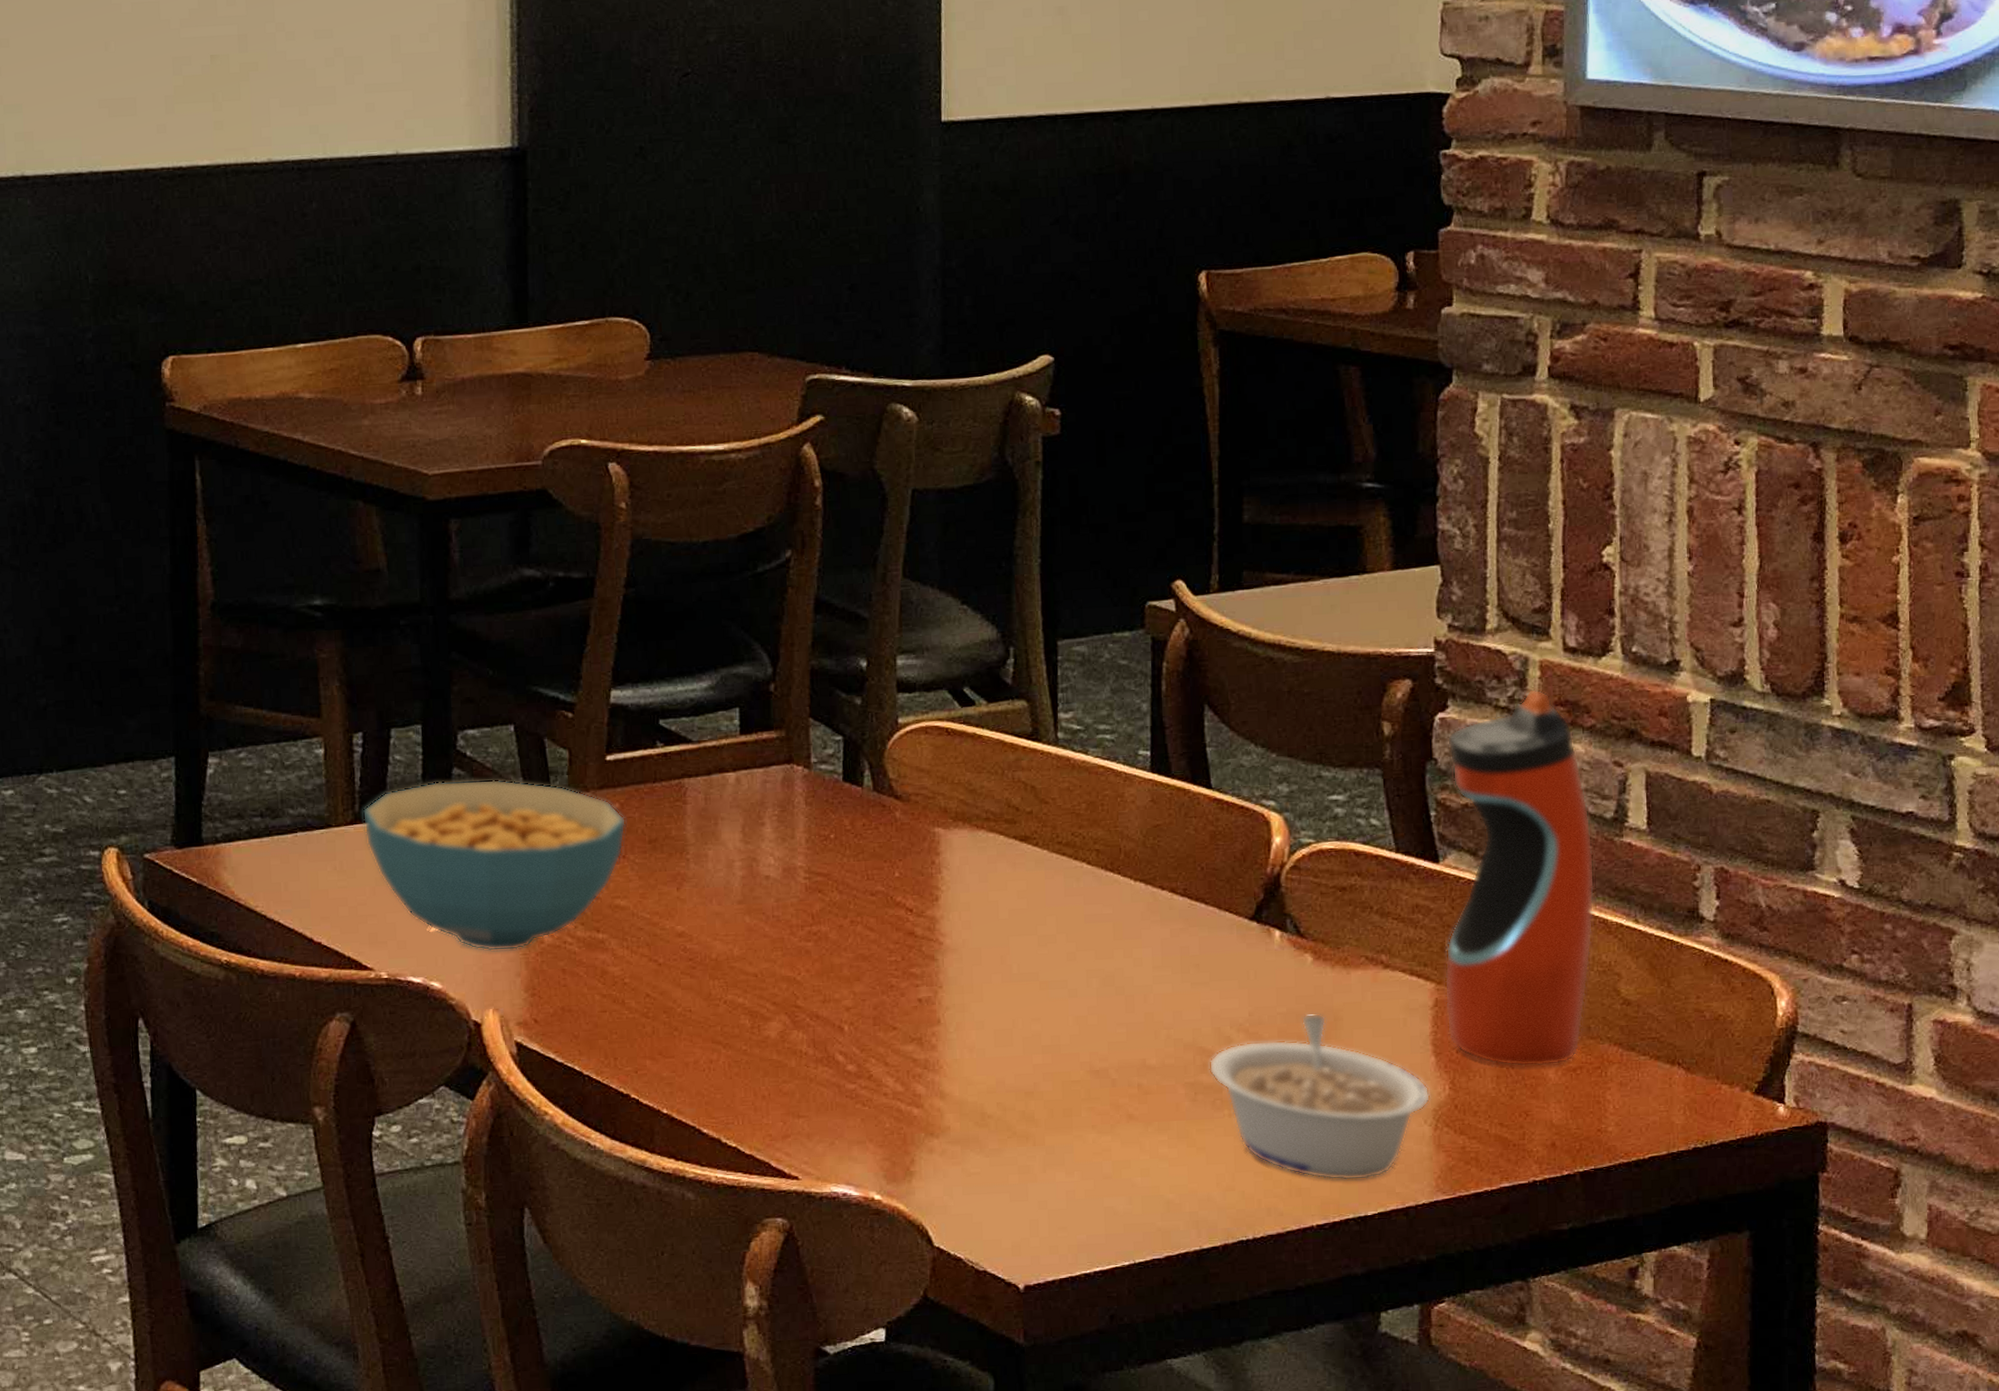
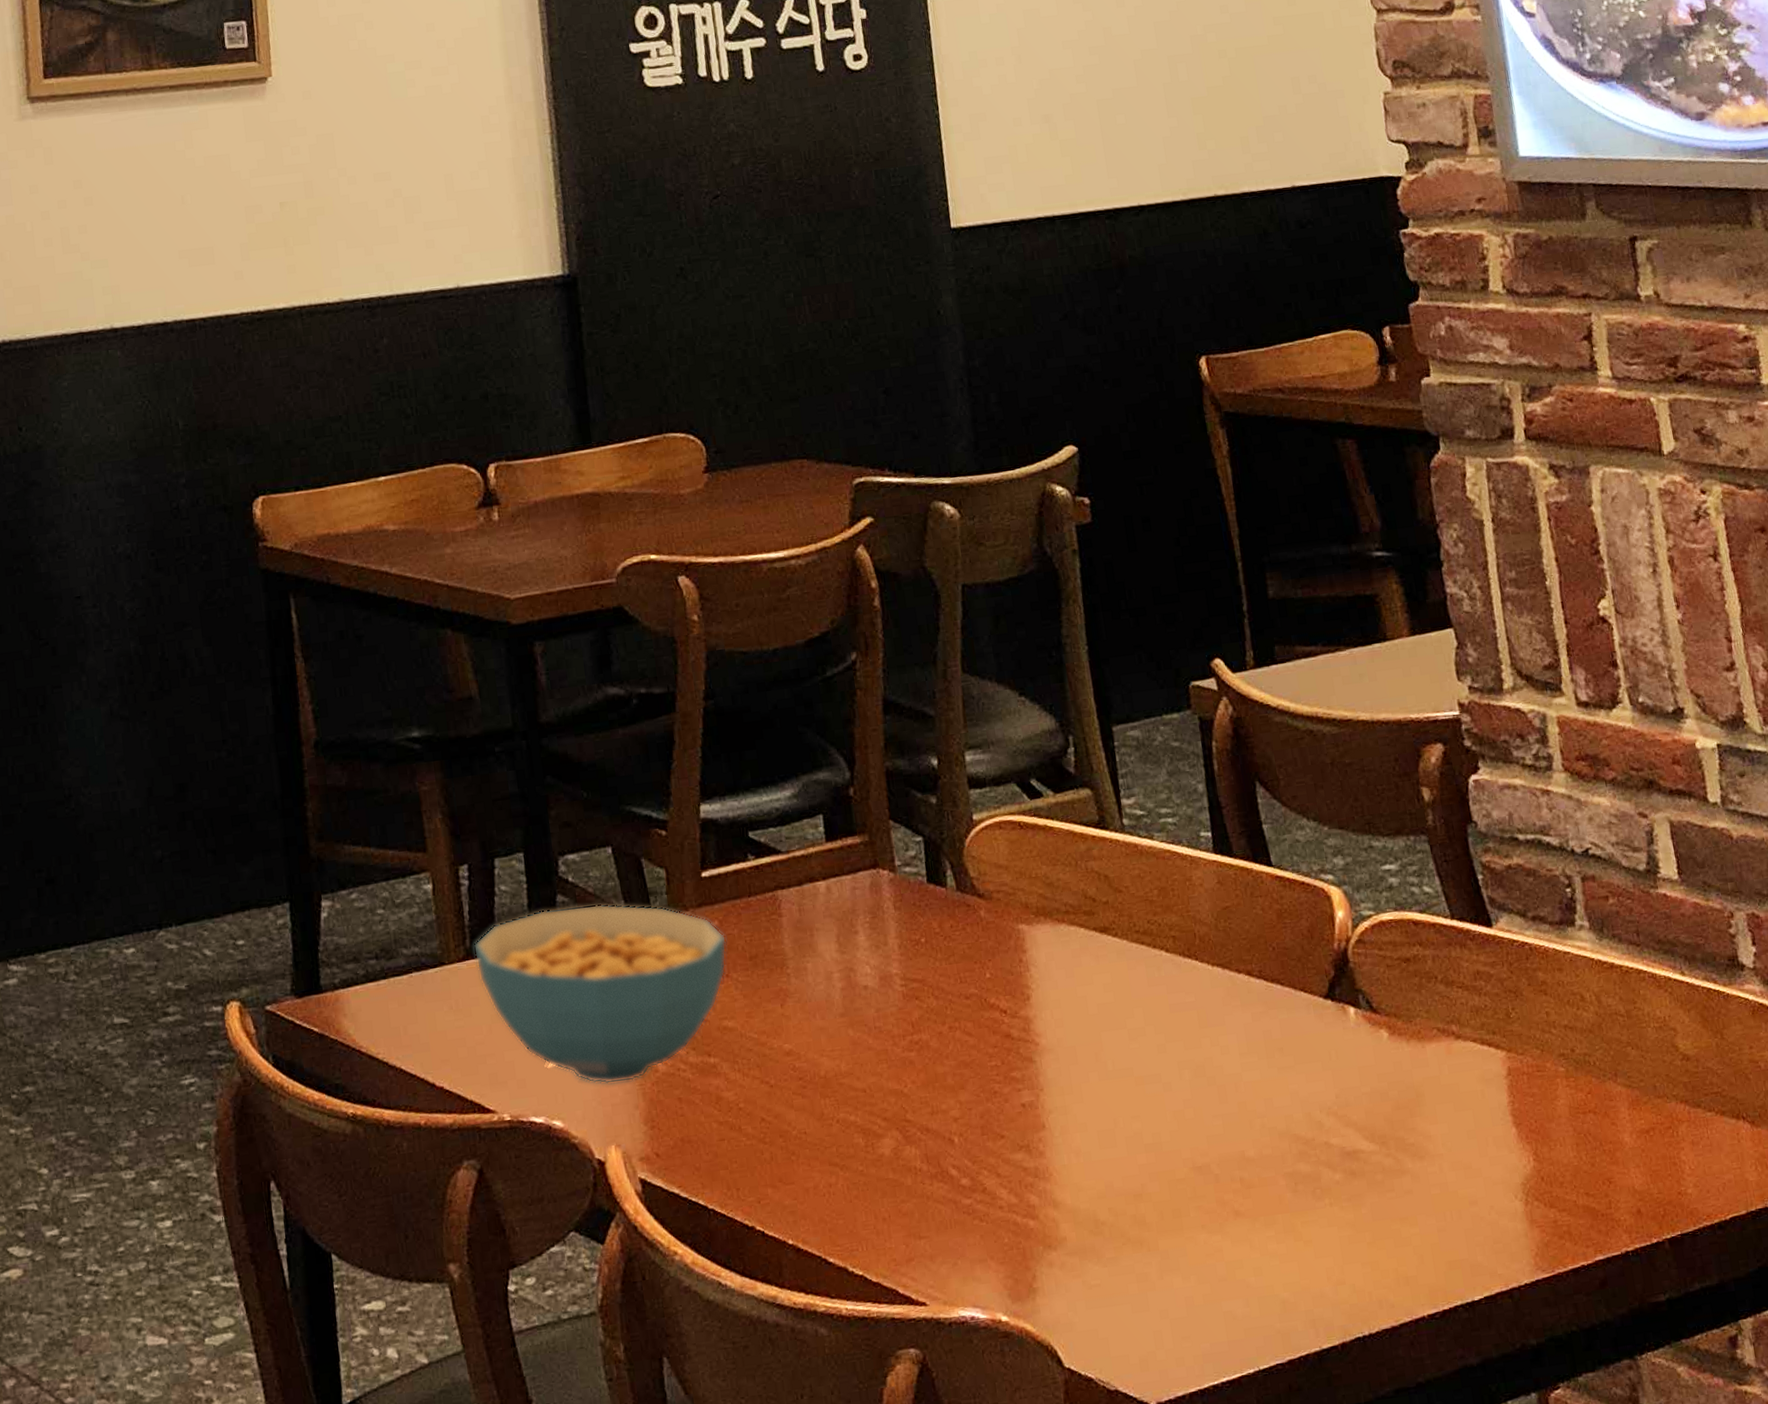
legume: present [1209,1013,1431,1181] -> none [1304,1090,1518,1266]
water bottle: present [1444,688,1595,1067] -> none [1482,744,1649,1133]

